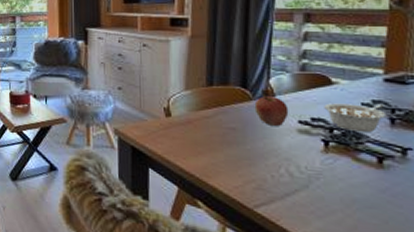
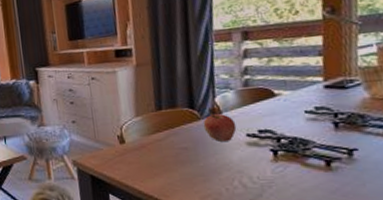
legume: present [324,103,388,133] -> none [269,109,331,139]

